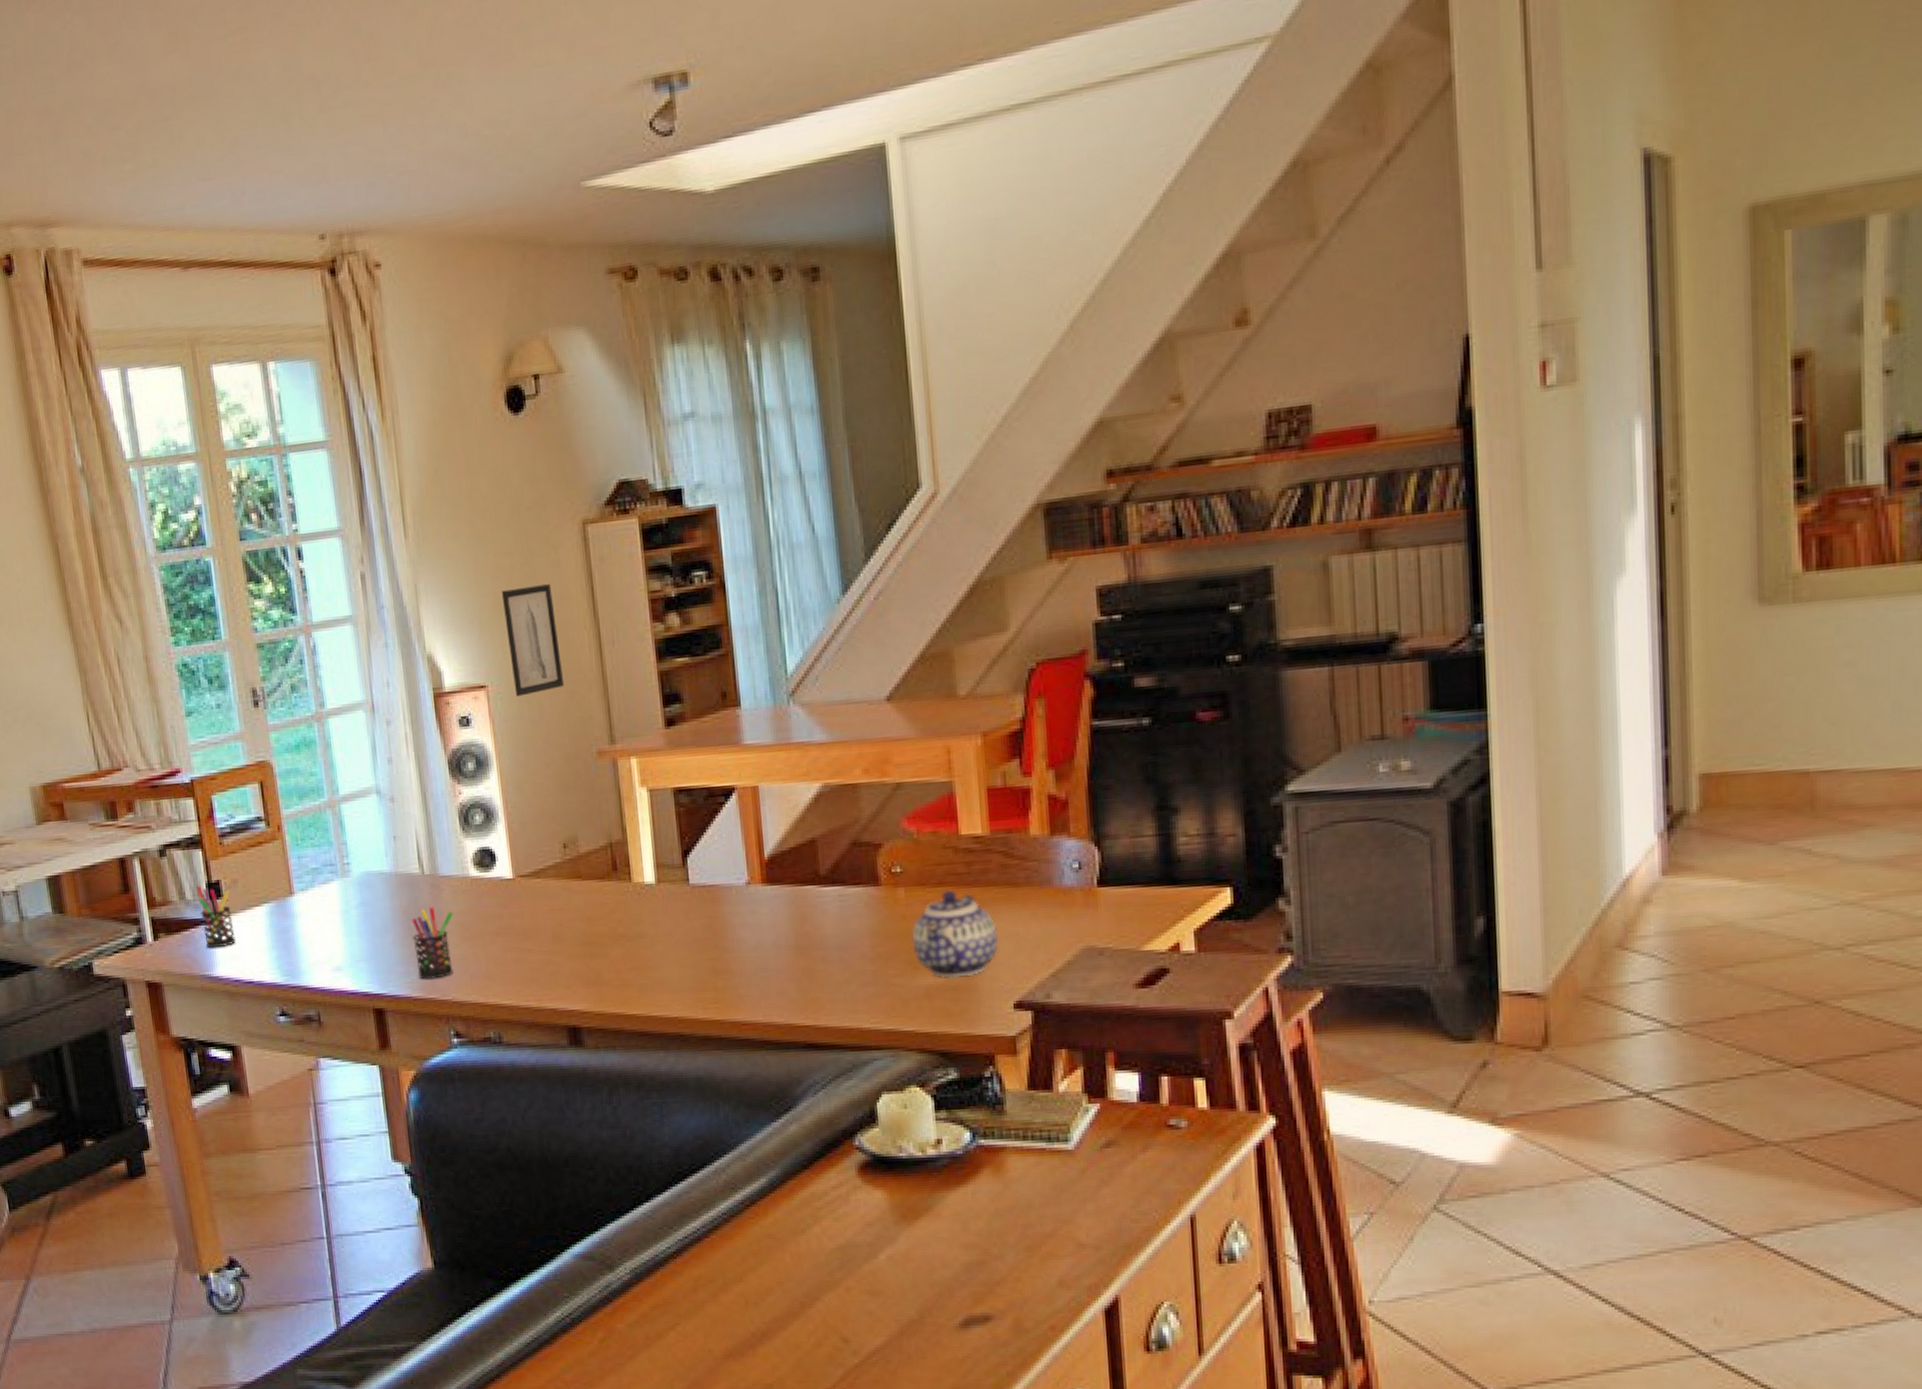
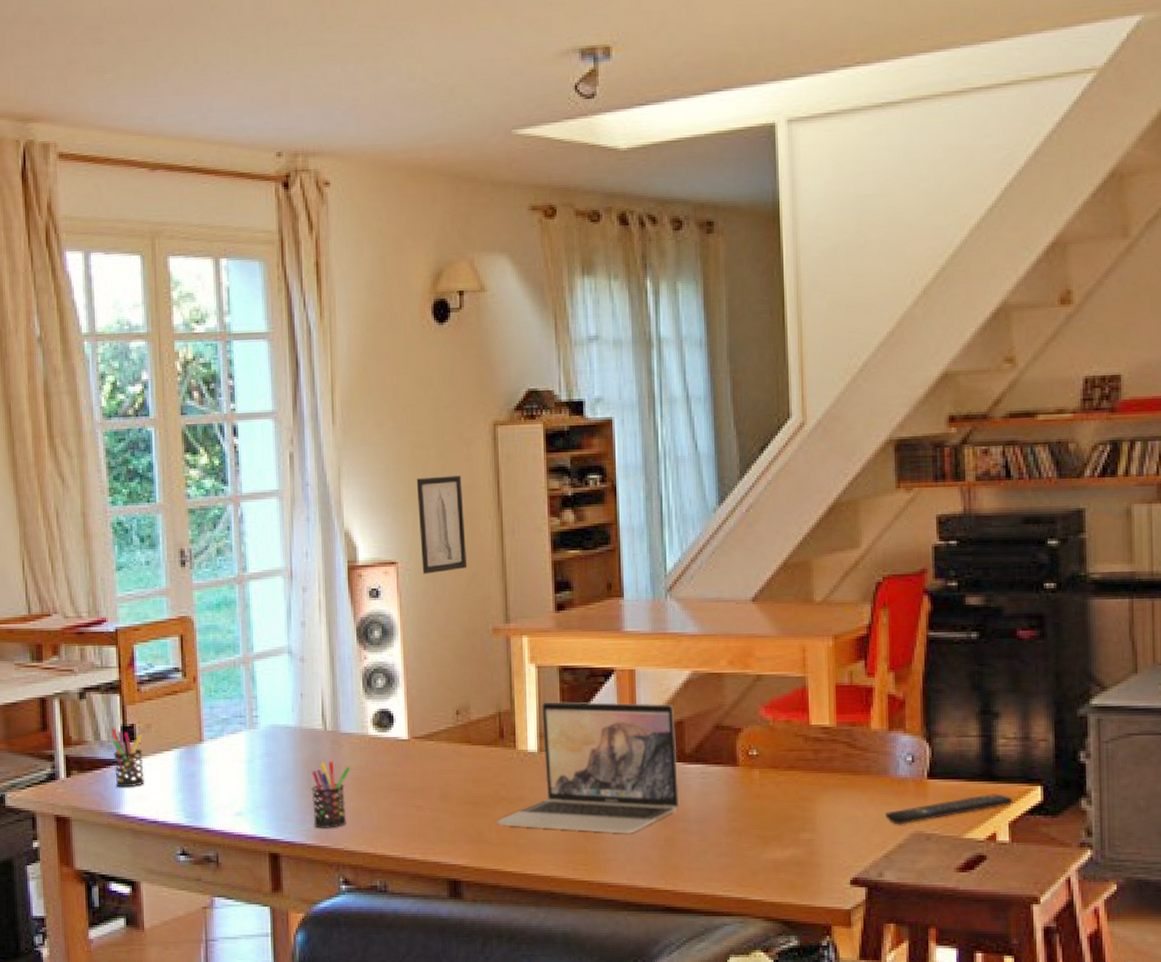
laptop: none [615,821,817,967] -> present [497,701,680,834]
teapot: present [911,889,999,978] -> none [764,773,840,853]
remote control: none [1051,899,1198,940] -> present [886,794,1013,825]

